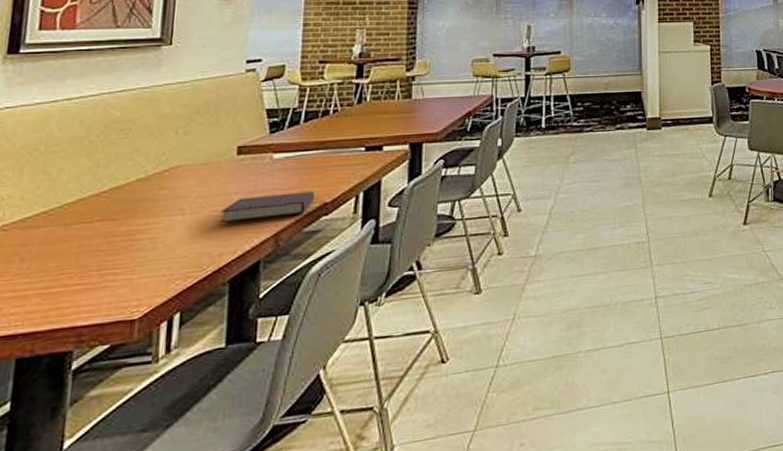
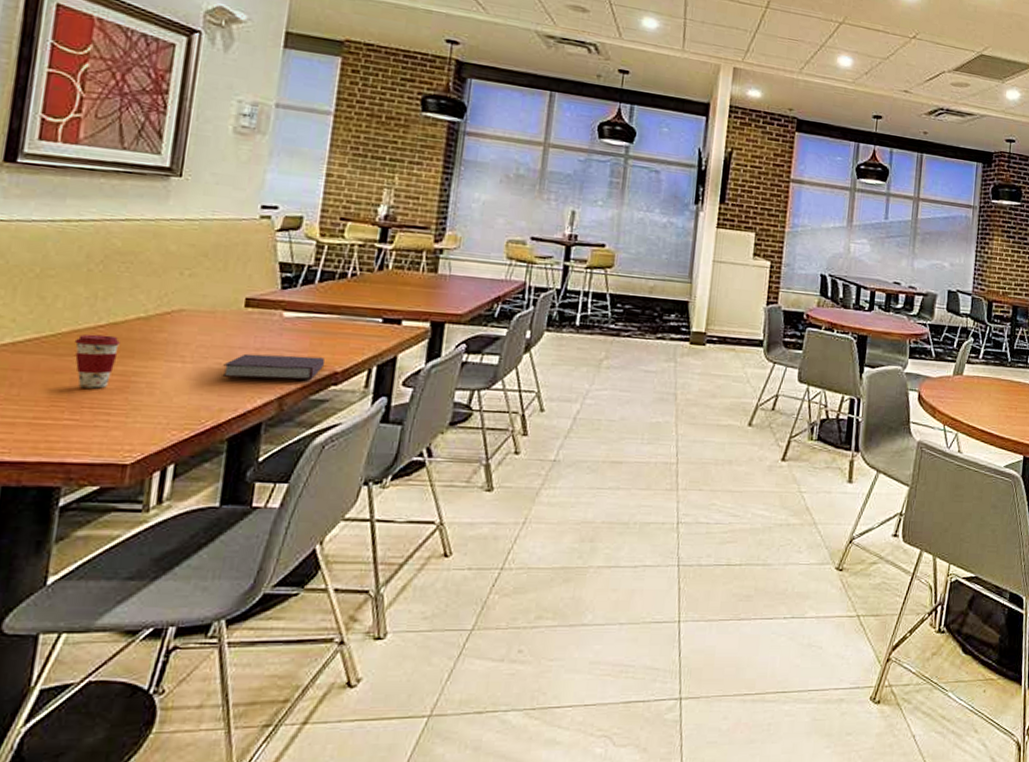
coffee cup: none [79,199,123,253] -> present [74,334,120,389]

